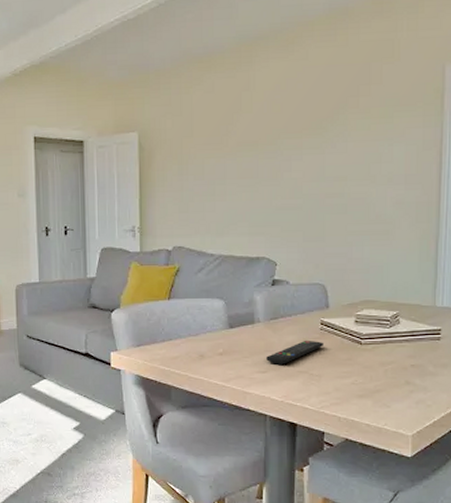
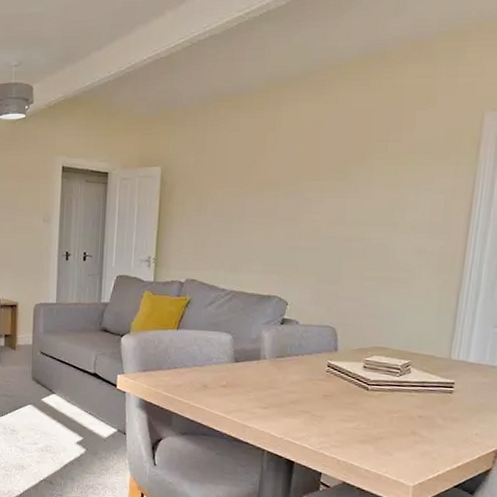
remote control: present [266,340,325,365] -> none [269,380,330,403]

